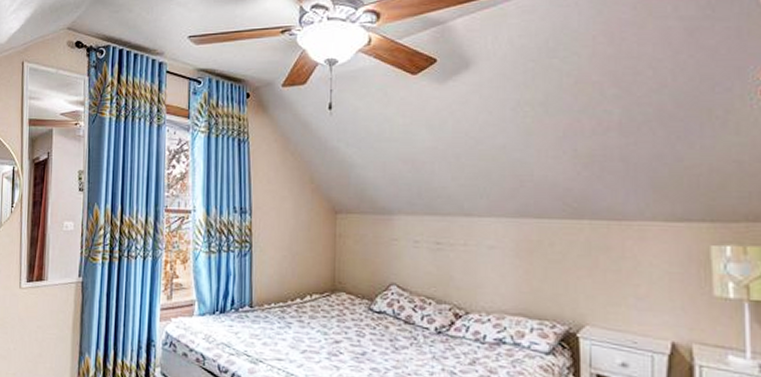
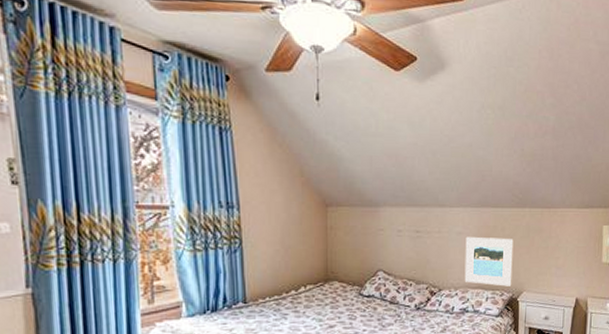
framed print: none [499,251,568,317] -> present [464,236,514,287]

